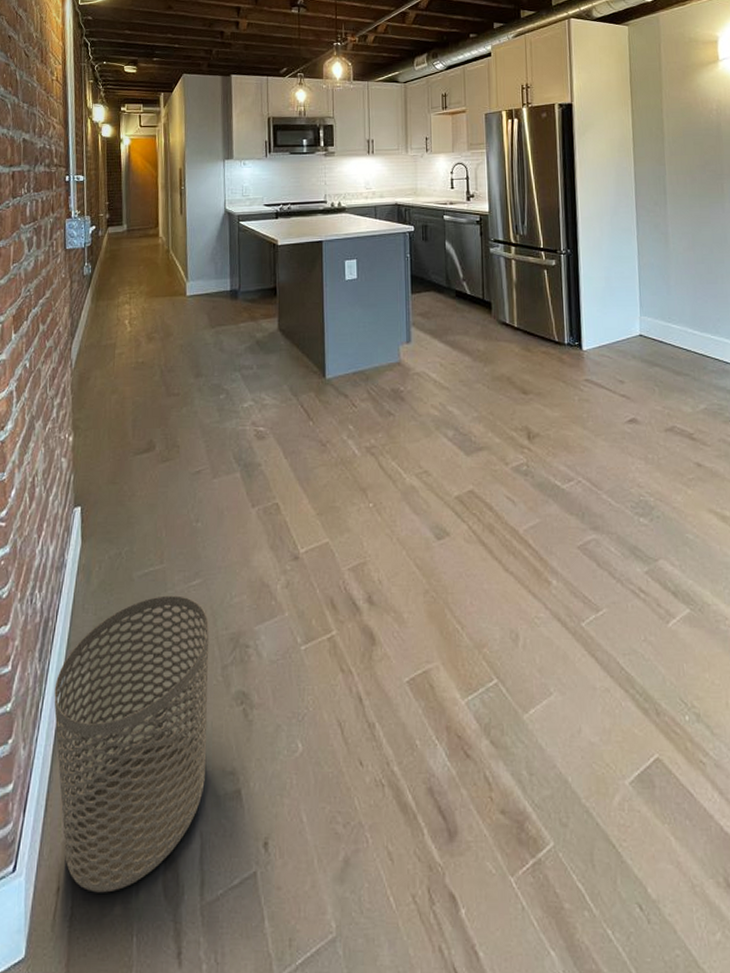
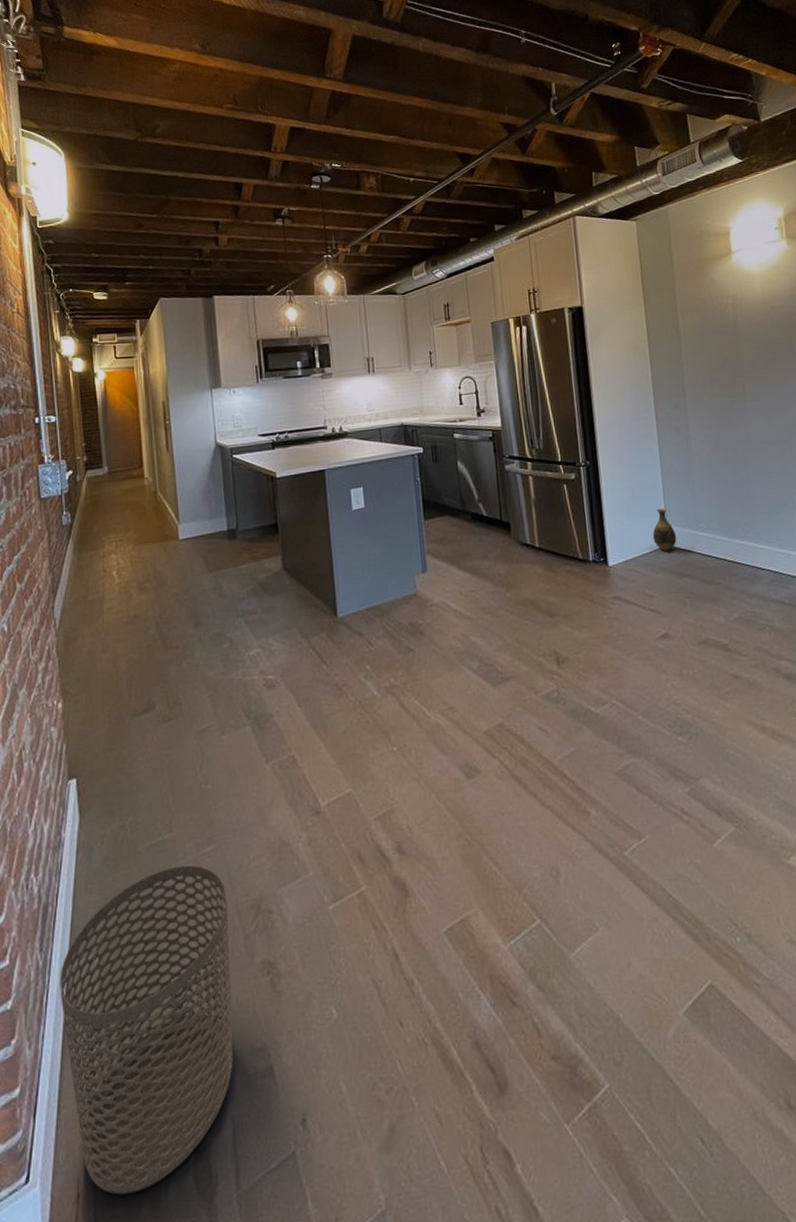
vase: none [626,299,650,342] -> present [652,508,677,553]

